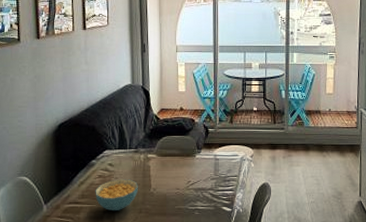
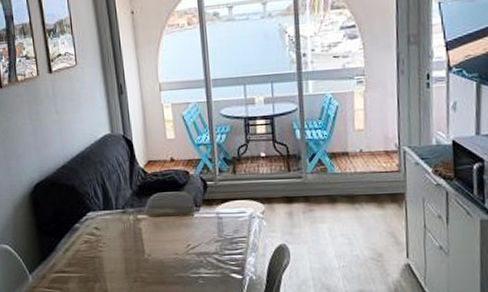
cereal bowl: present [95,179,138,211] -> none [82,244,131,281]

